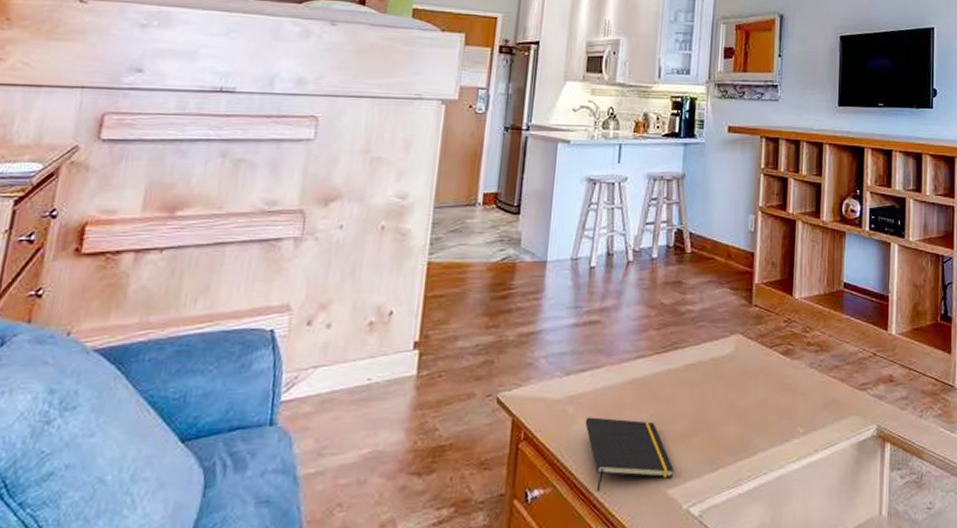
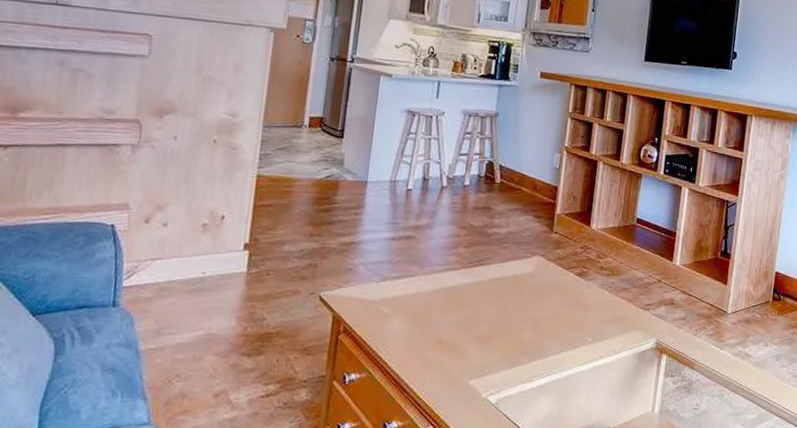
notepad: present [585,417,674,491] -> none [398,317,476,378]

